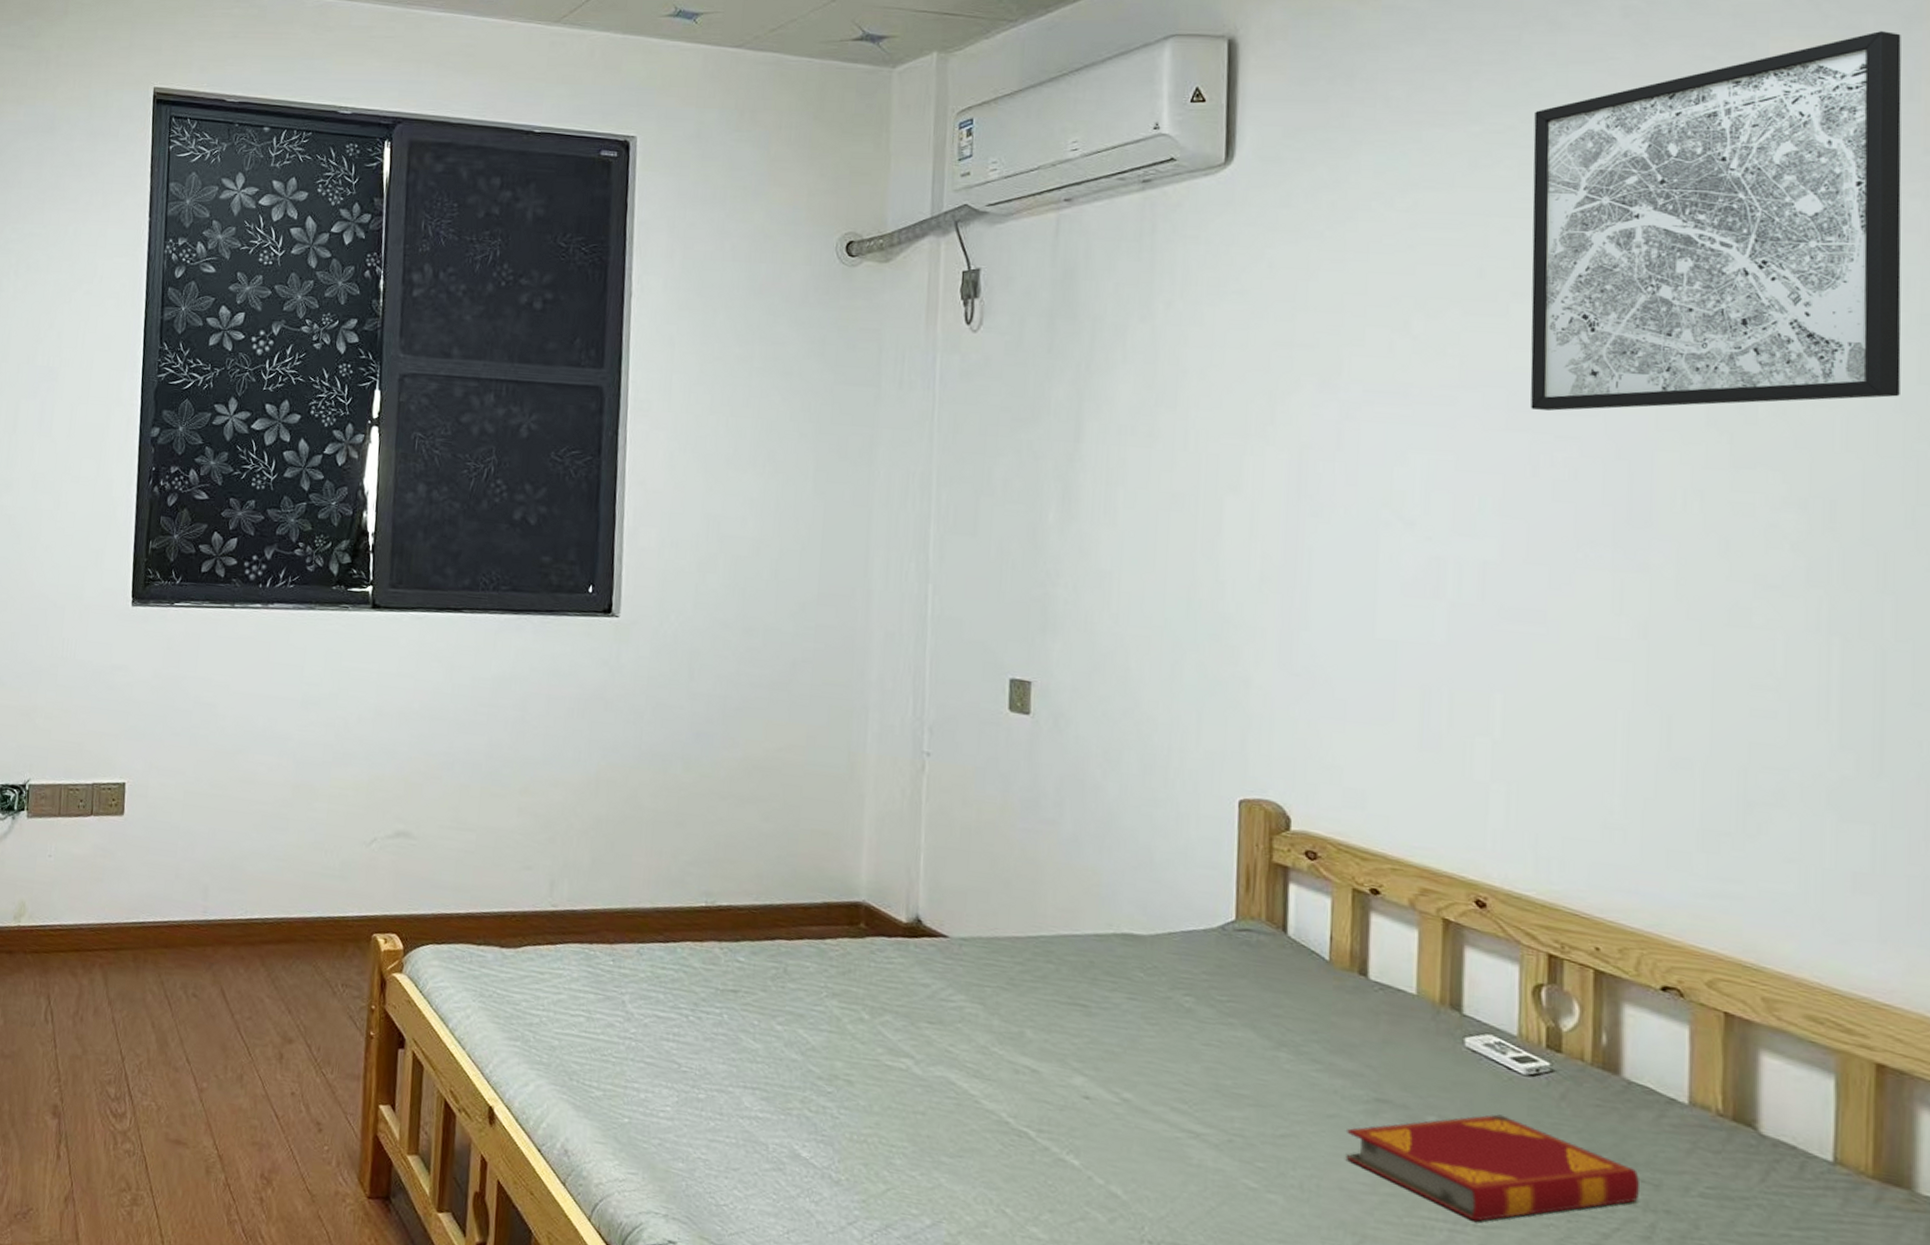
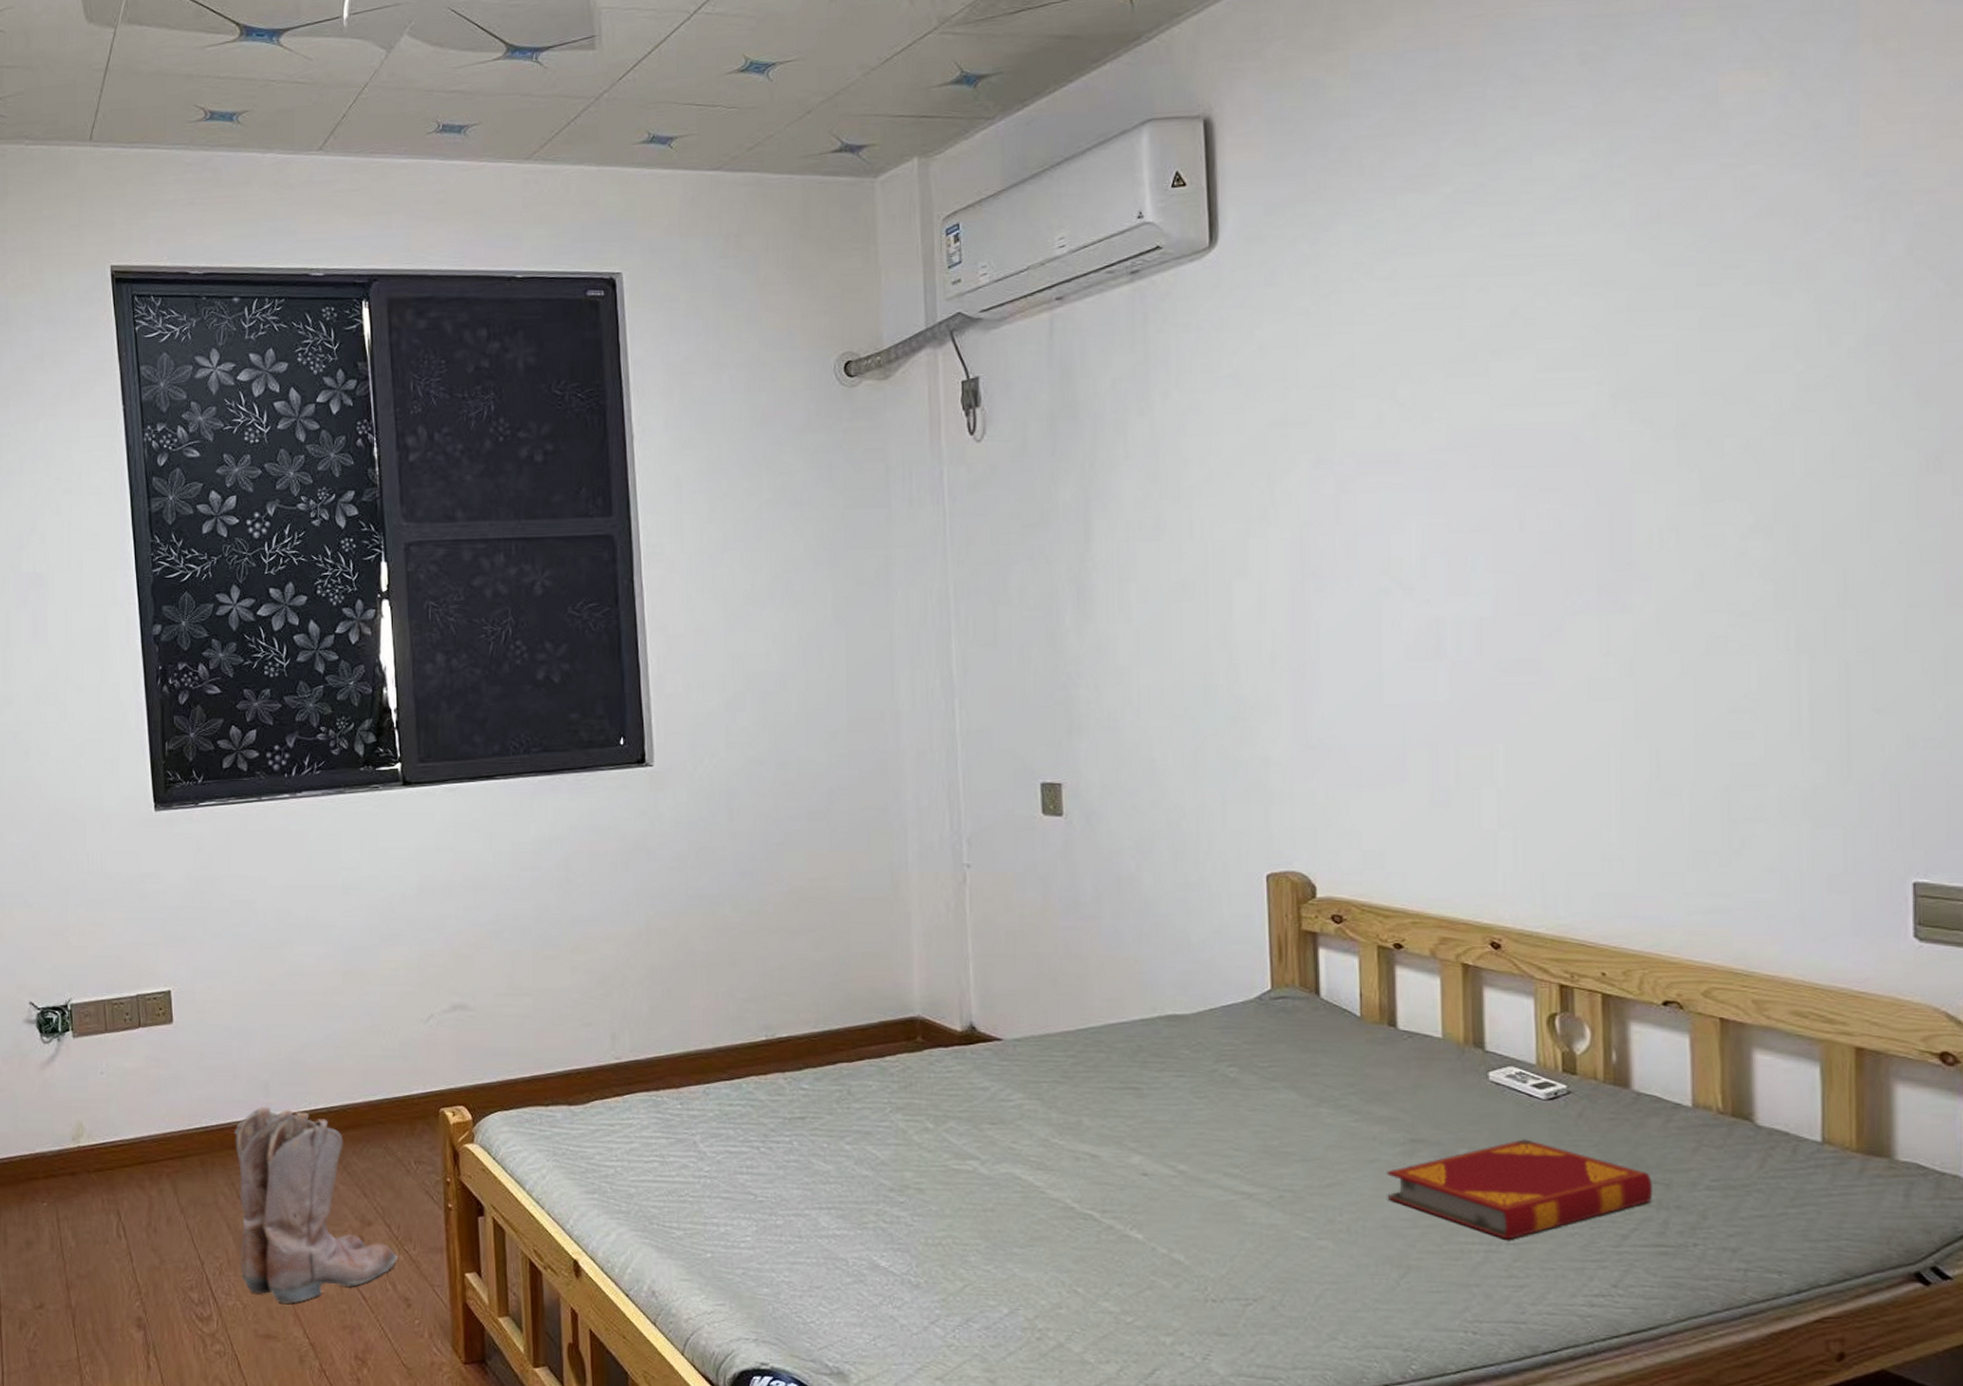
boots: none [159,908,315,1112] -> present [234,1106,399,1304]
wall art: present [1530,31,1902,411] -> none [1502,58,1852,465]

